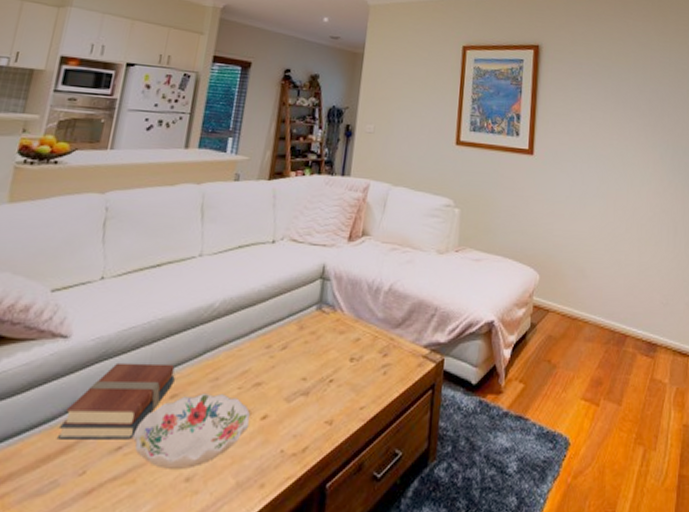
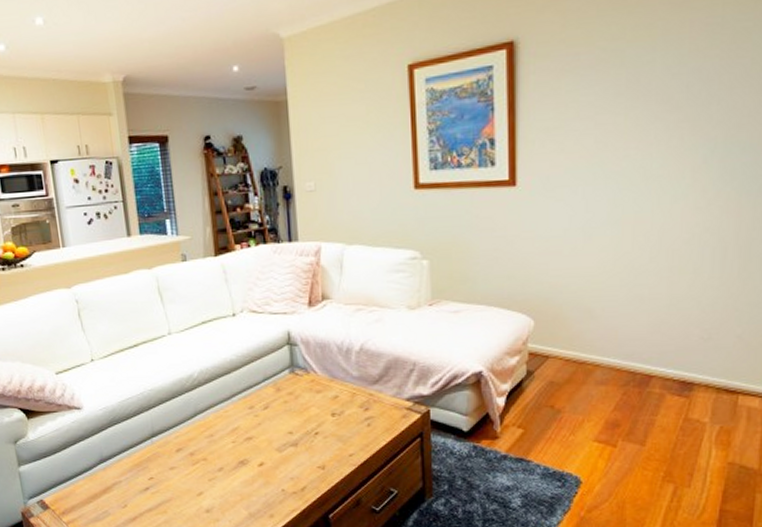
books: present [56,362,175,440] -> none [96,425,176,483]
decorative bowl: present [131,394,250,471] -> none [154,447,250,505]

